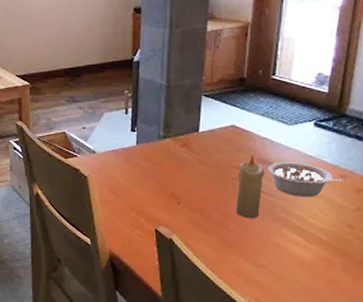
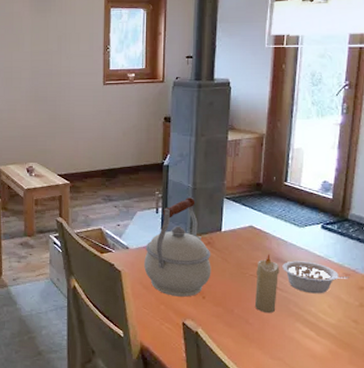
kettle: none [113,96,187,203] -> present [144,198,211,297]

